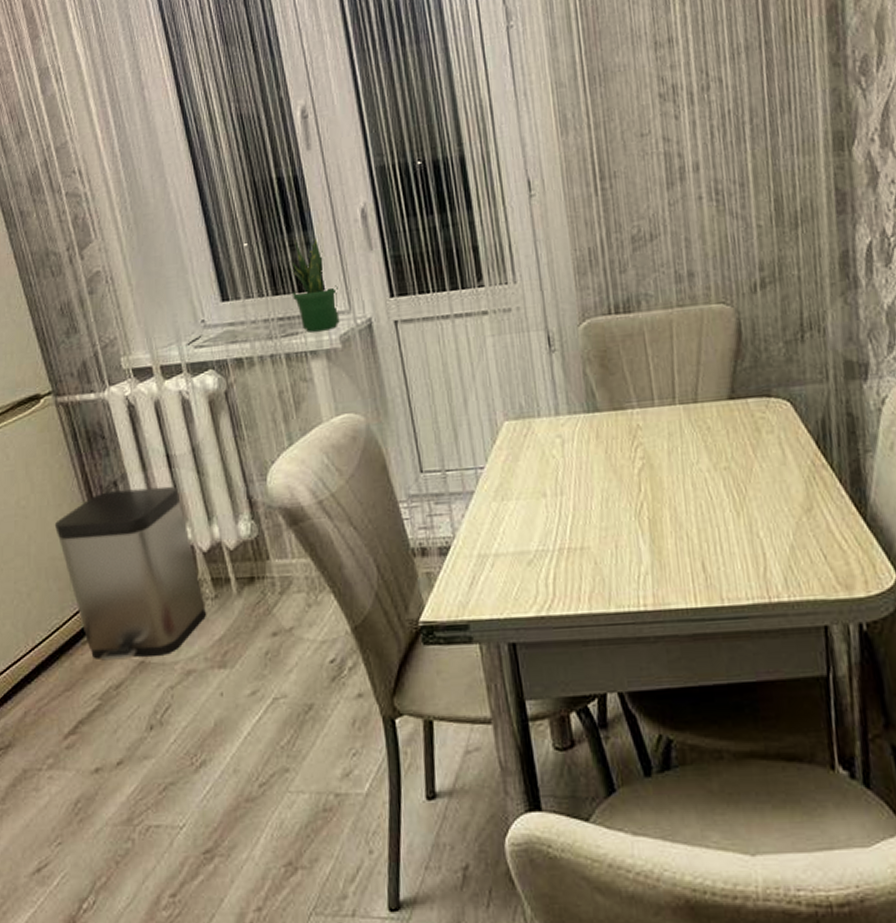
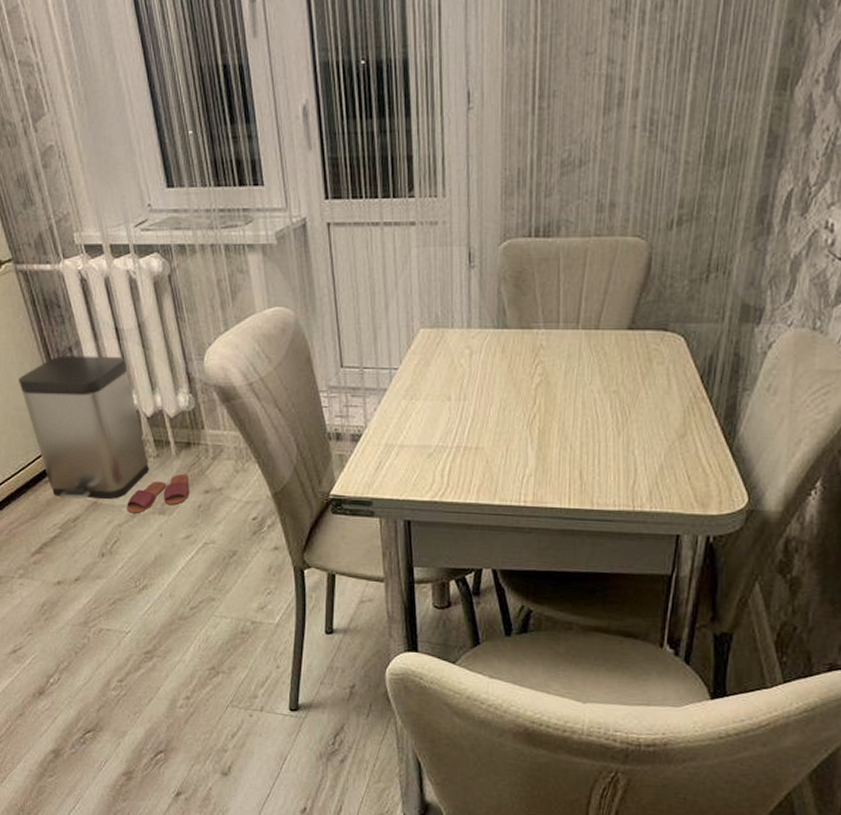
slippers: none [180,615,255,671] -> present [127,473,190,513]
planter: present [289,237,340,334] -> none [231,131,276,228]

